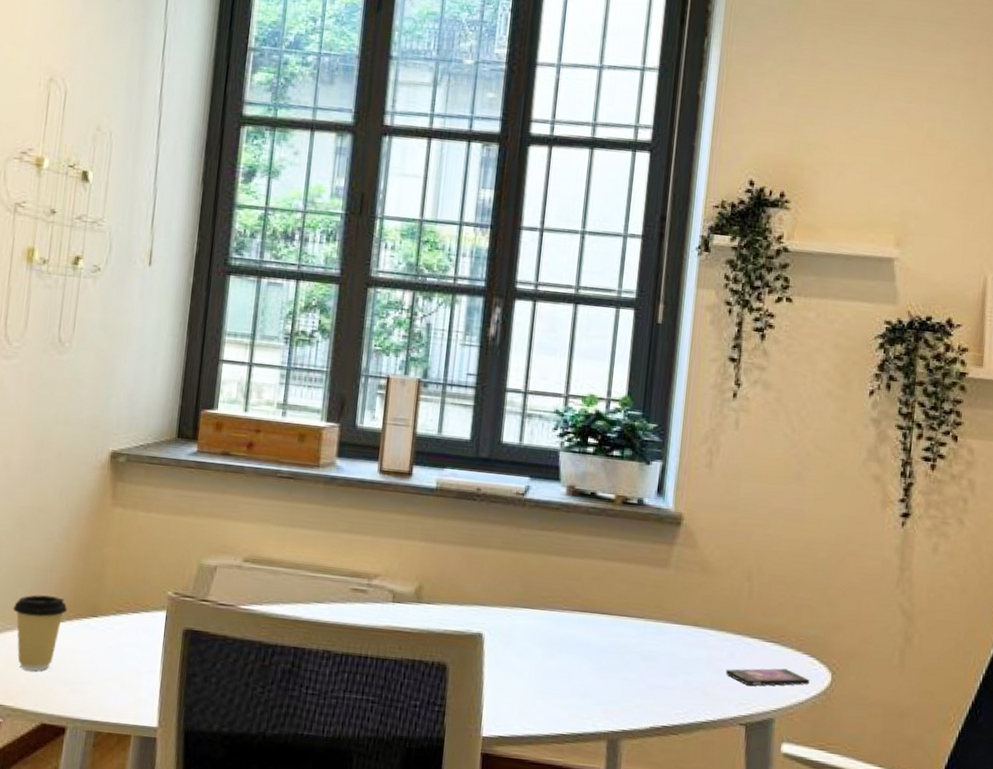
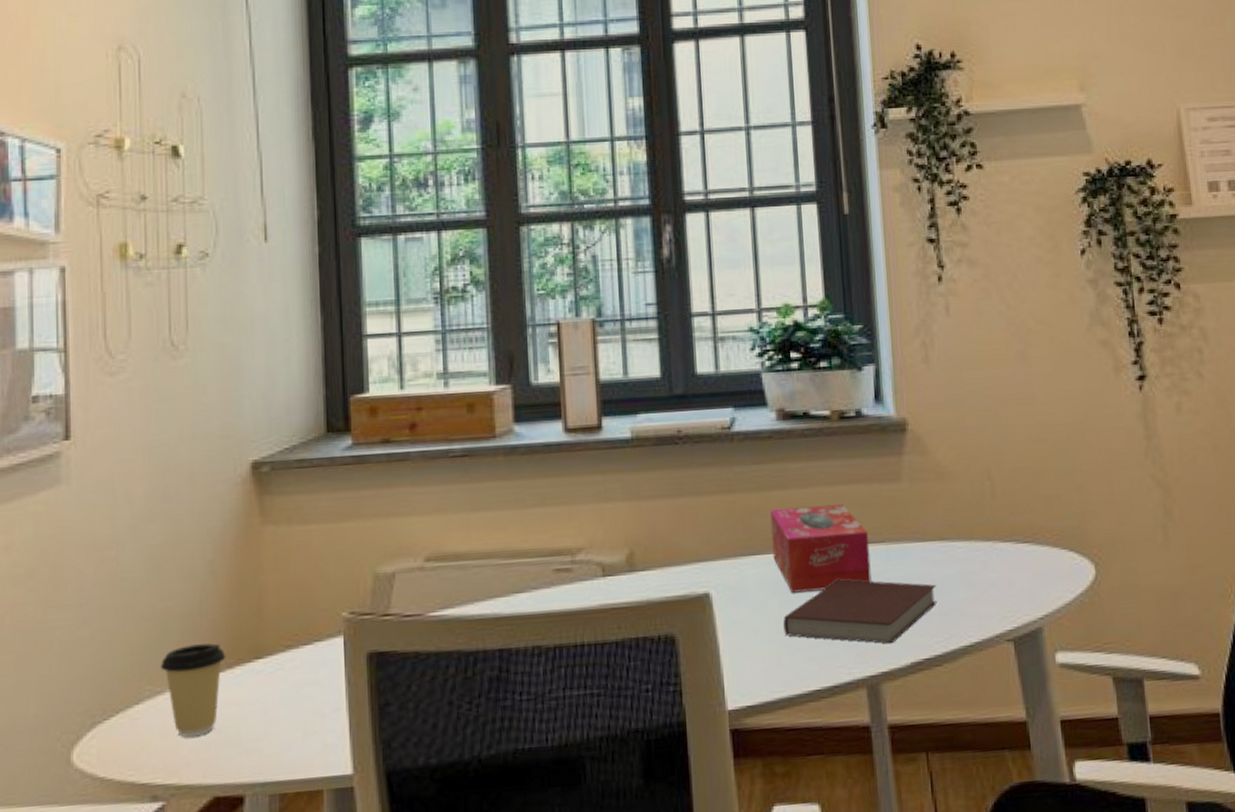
notebook: none [542,643,684,707] -> present [783,579,937,644]
tissue box: none [543,571,632,651] -> present [770,503,872,593]
smartphone: present [725,668,810,686] -> none [982,569,1073,596]

